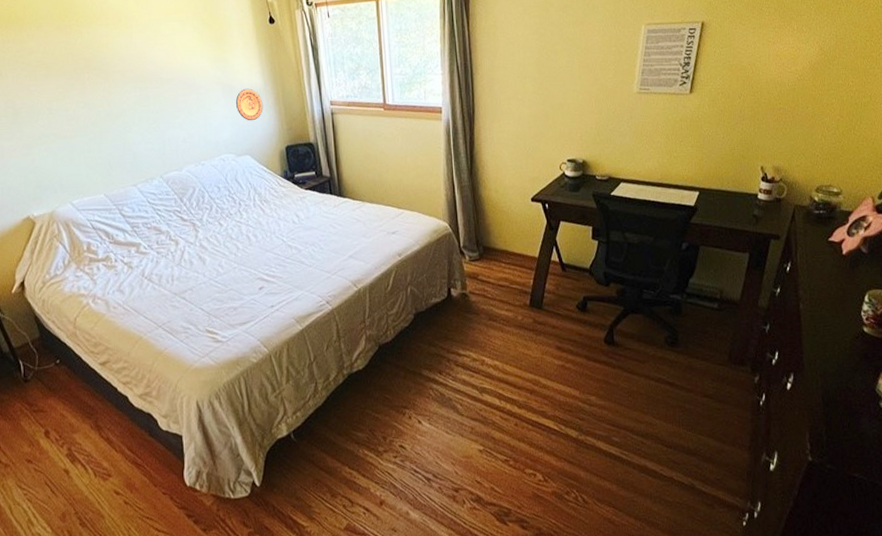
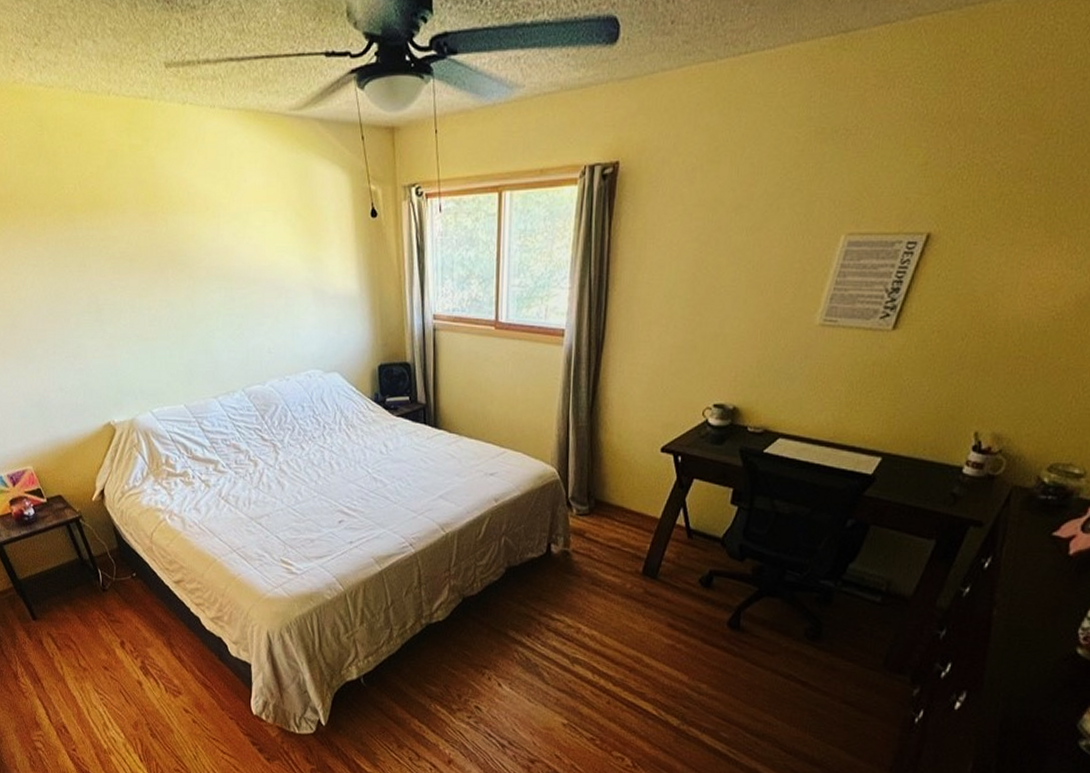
decorative plate: present [235,88,263,121] -> none [326,294,357,333]

